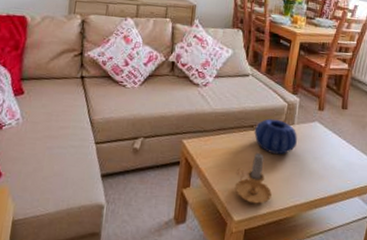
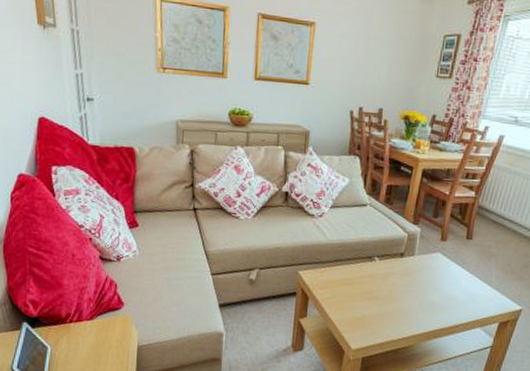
candle: present [234,153,272,204] -> none [352,284,390,334]
decorative bowl: present [254,118,297,155] -> none [372,249,418,286]

